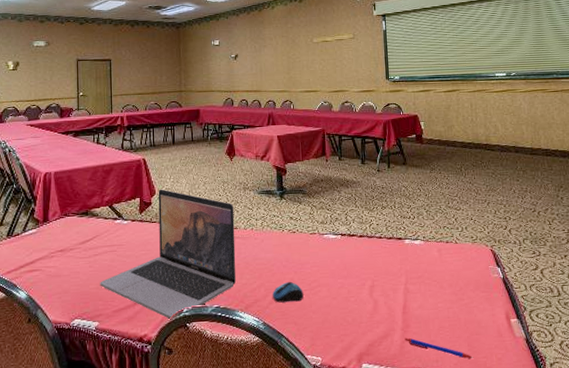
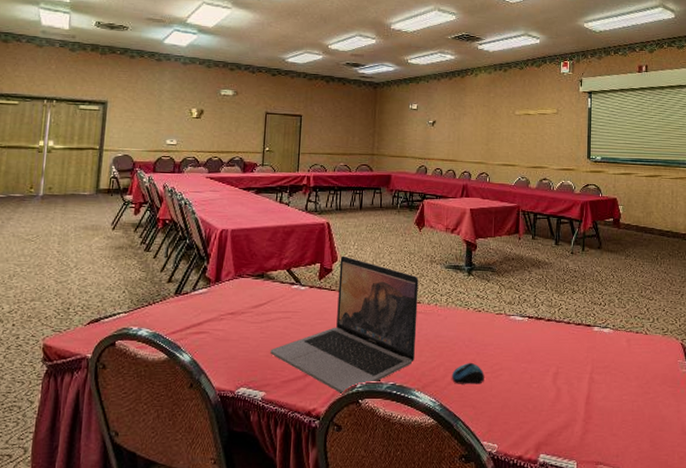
pen: present [404,337,474,359] -> none [585,429,655,455]

